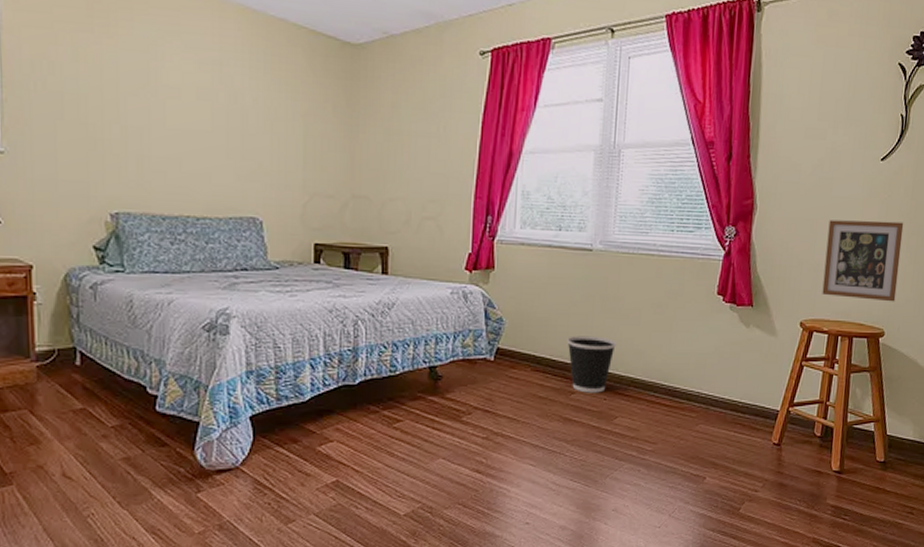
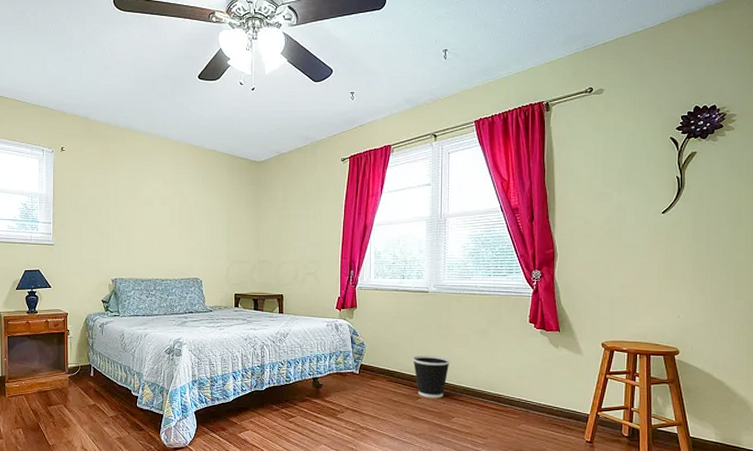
picture frame: present [822,220,904,302] -> none [619,261,688,326]

